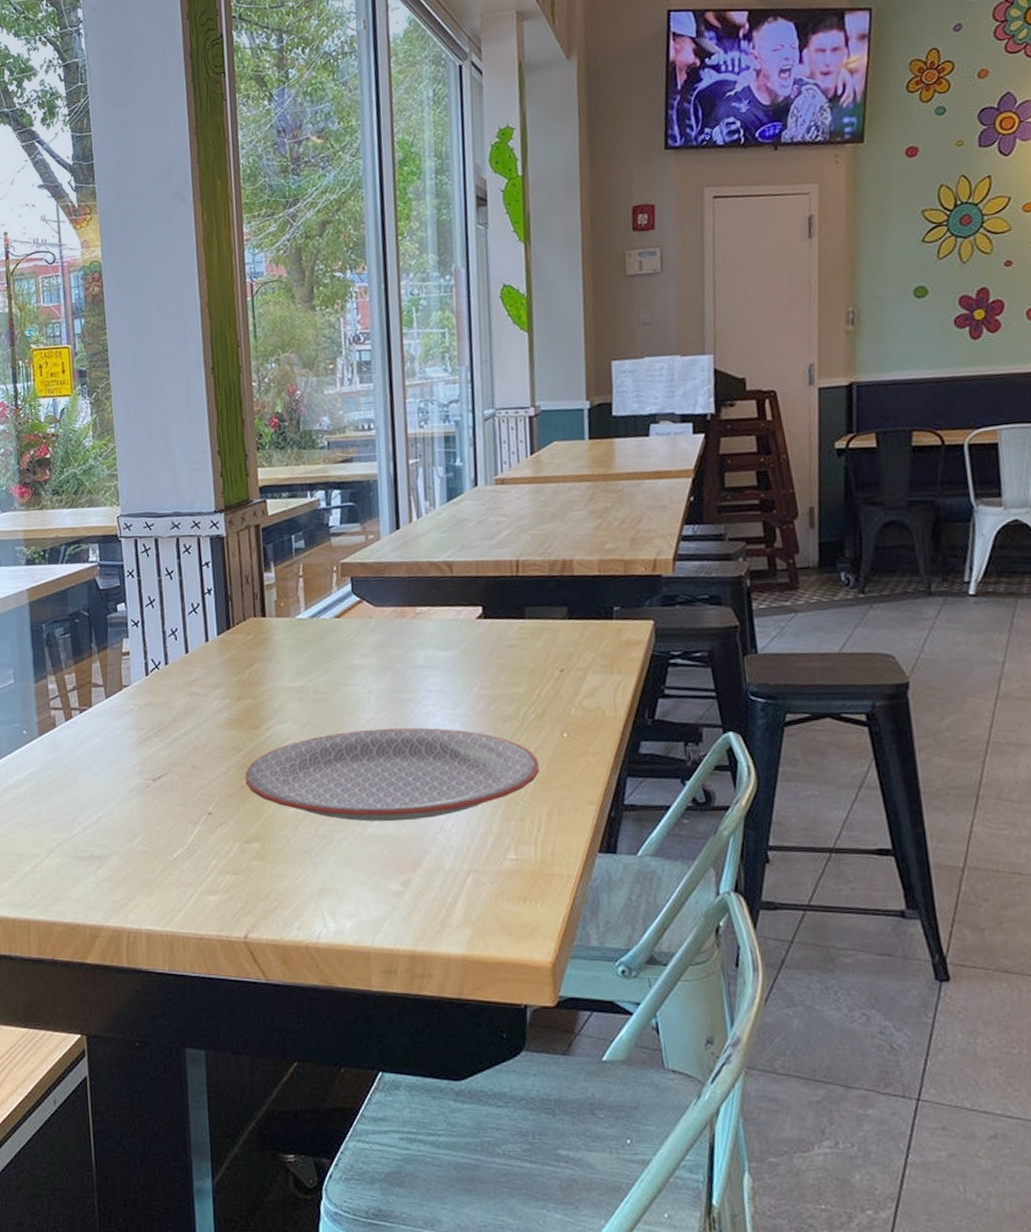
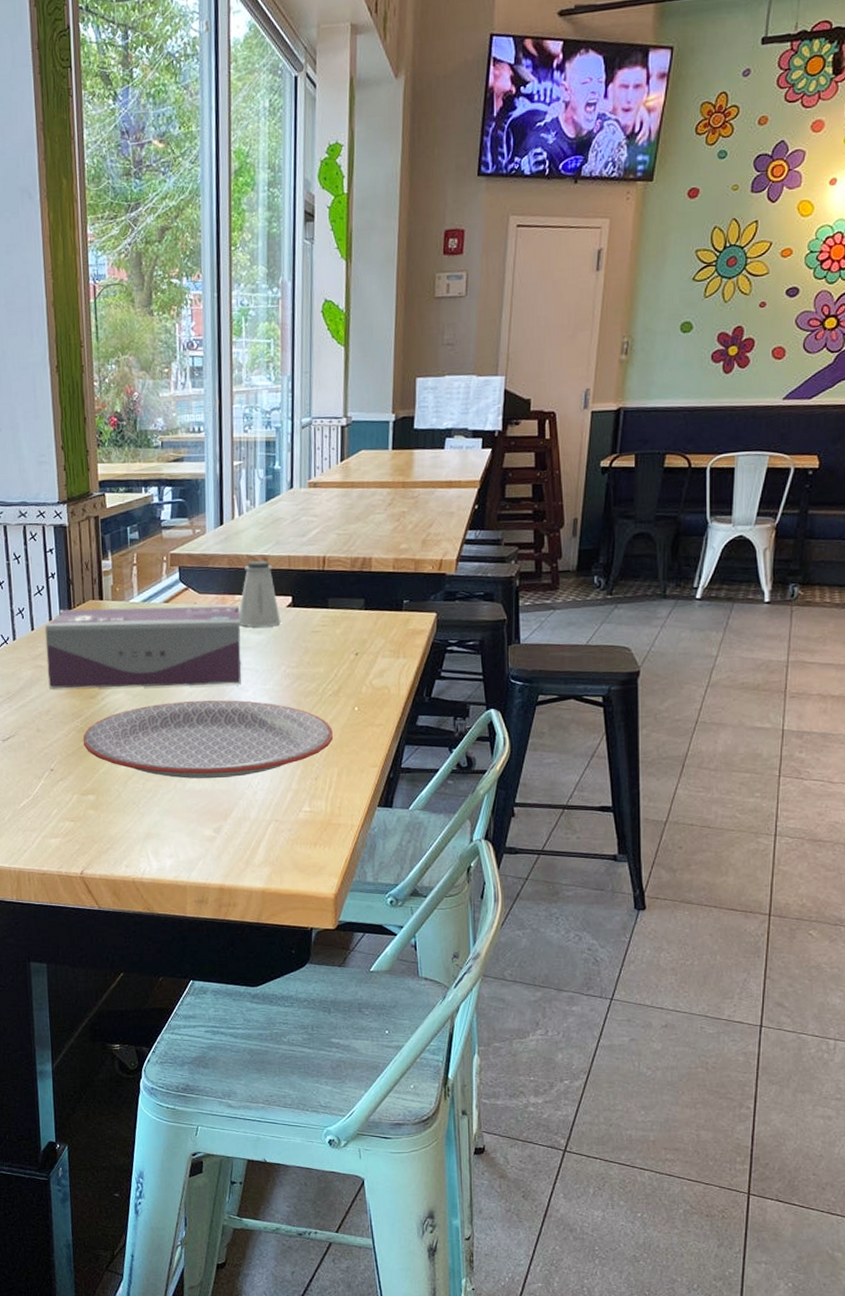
tissue box: none [200,619,427,718] -> present [45,606,241,688]
saltshaker: none [420,567,470,643] -> present [238,560,281,627]

